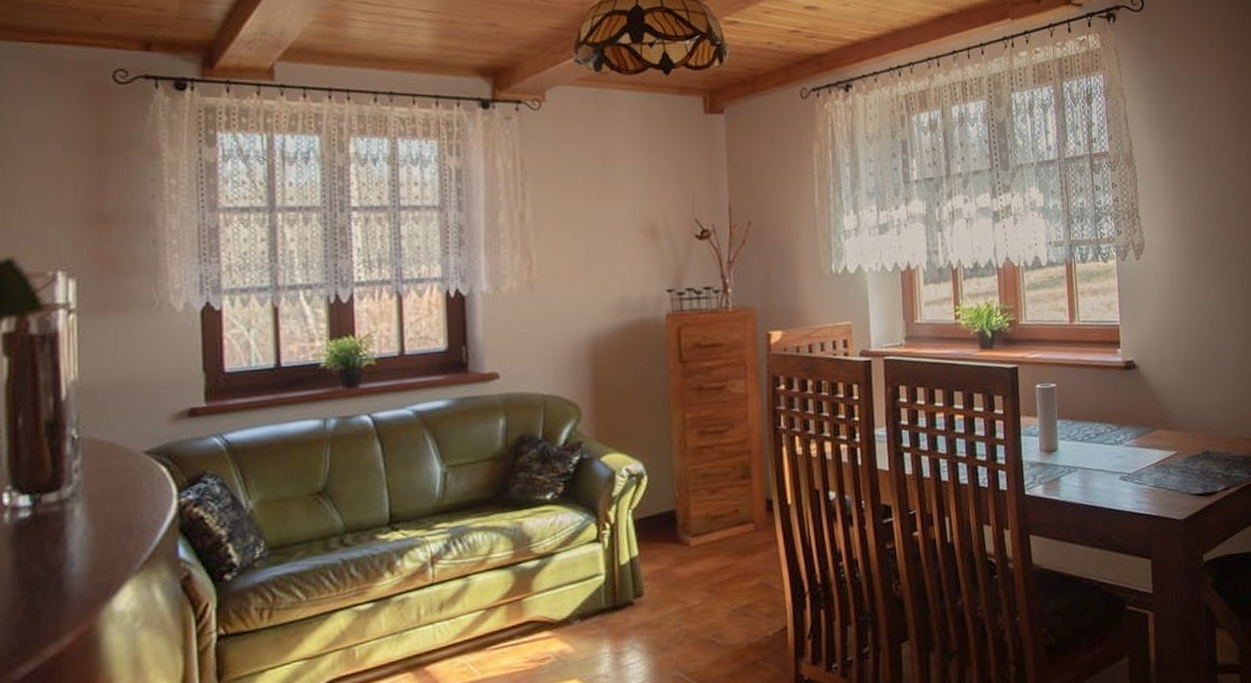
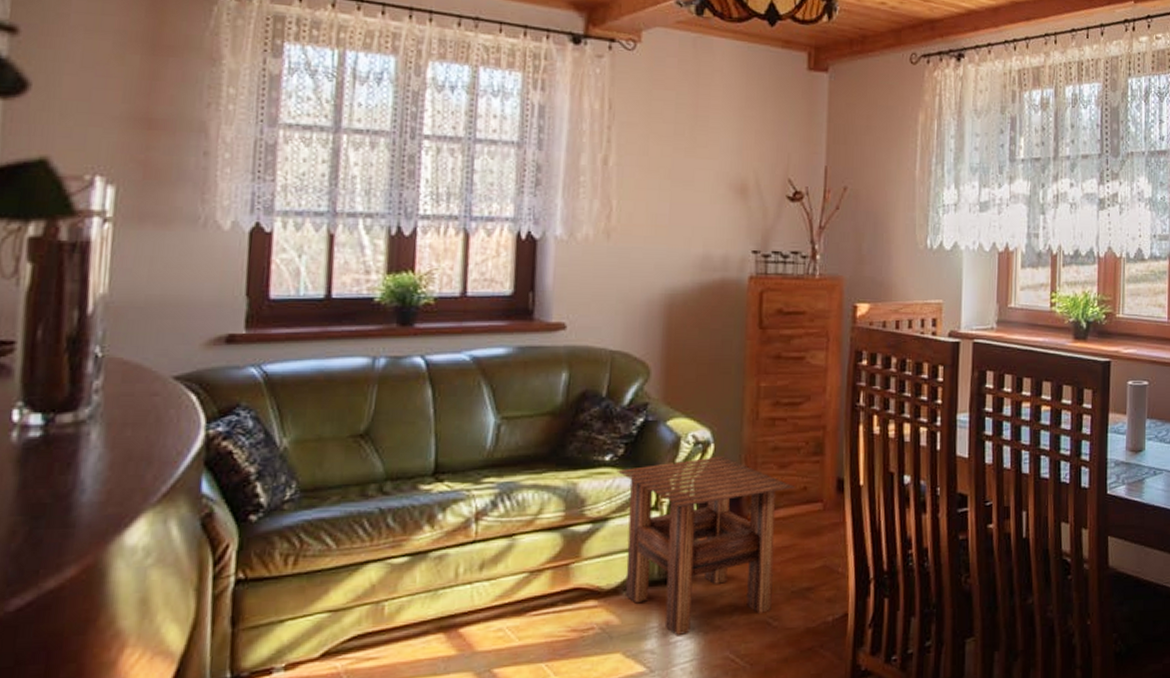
side table: none [558,486,726,660] -> present [616,456,794,636]

